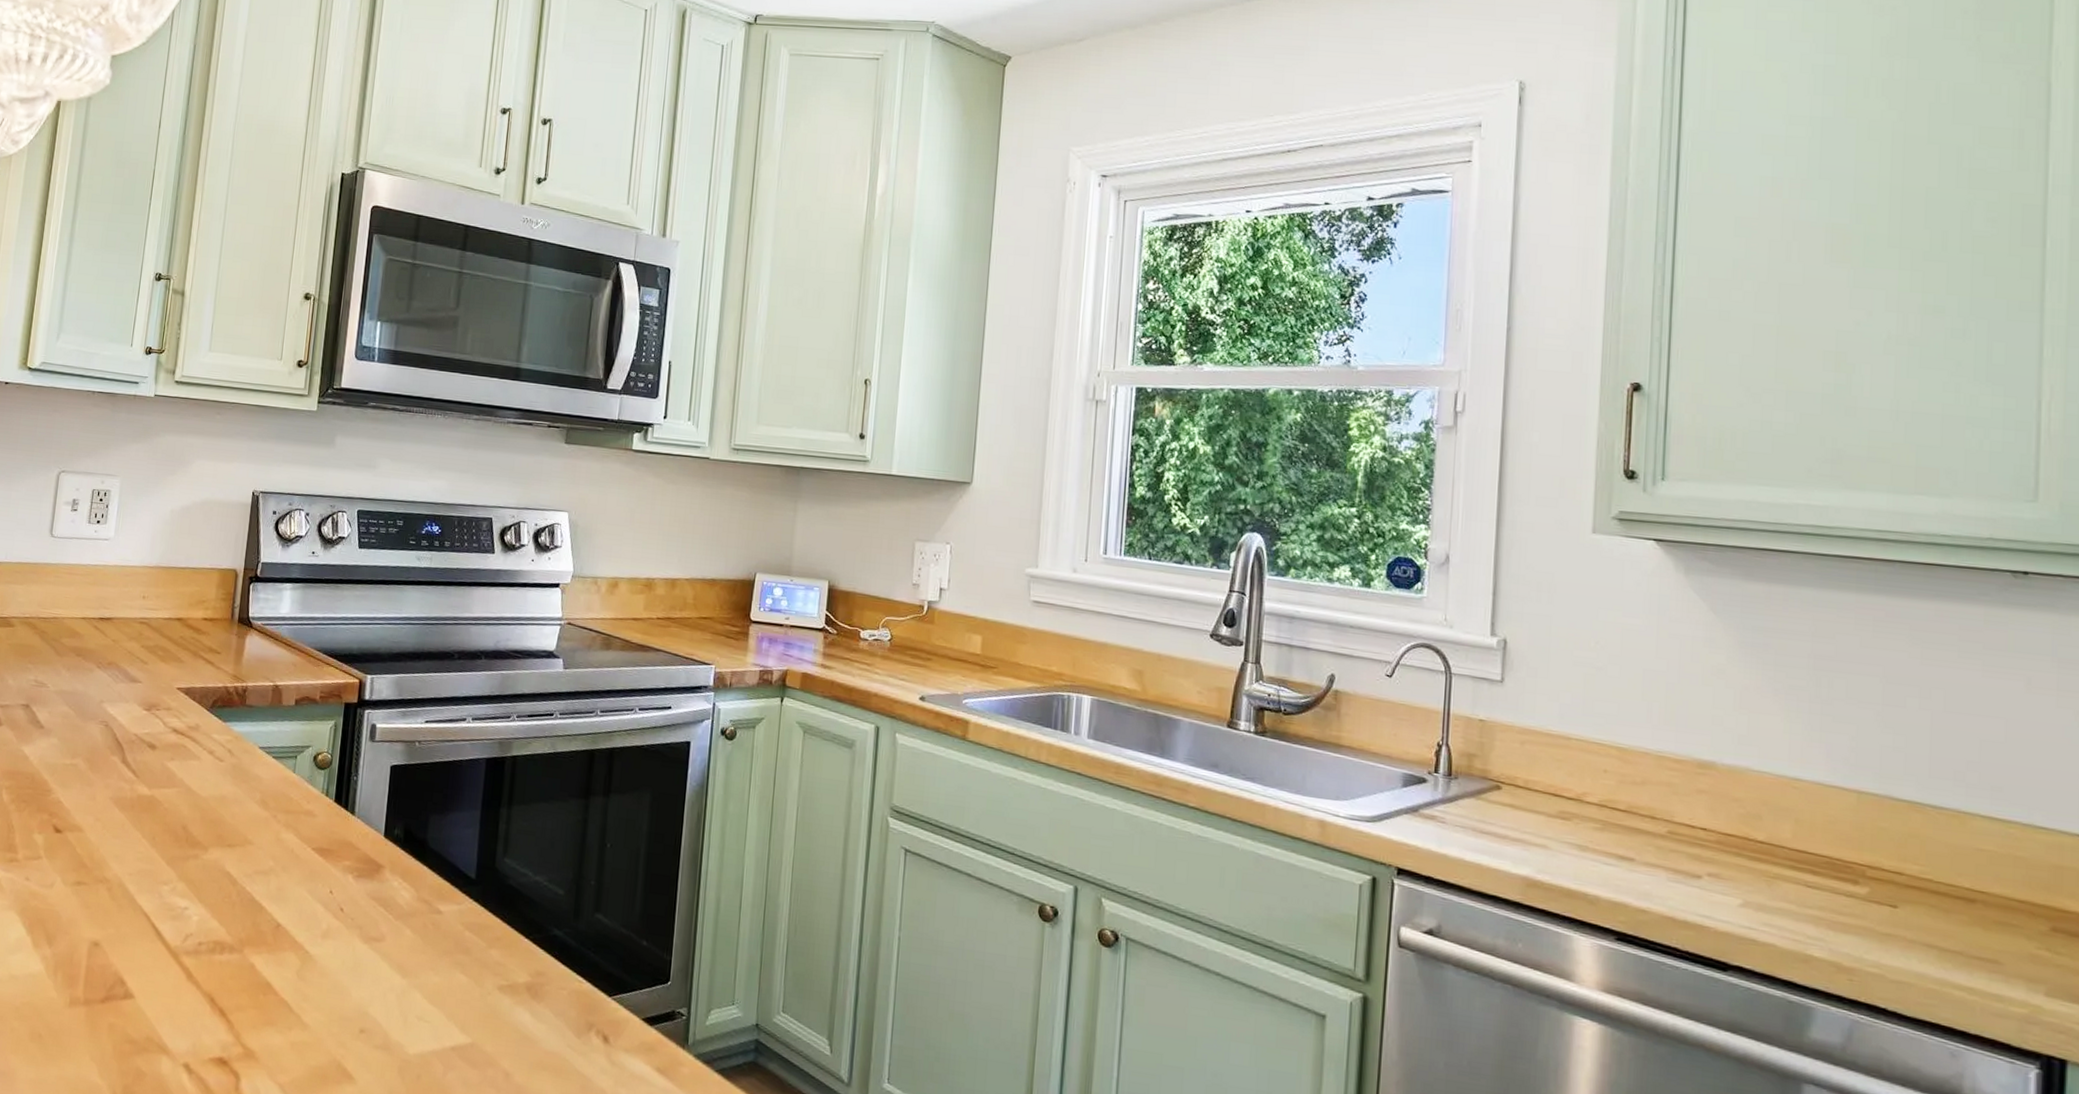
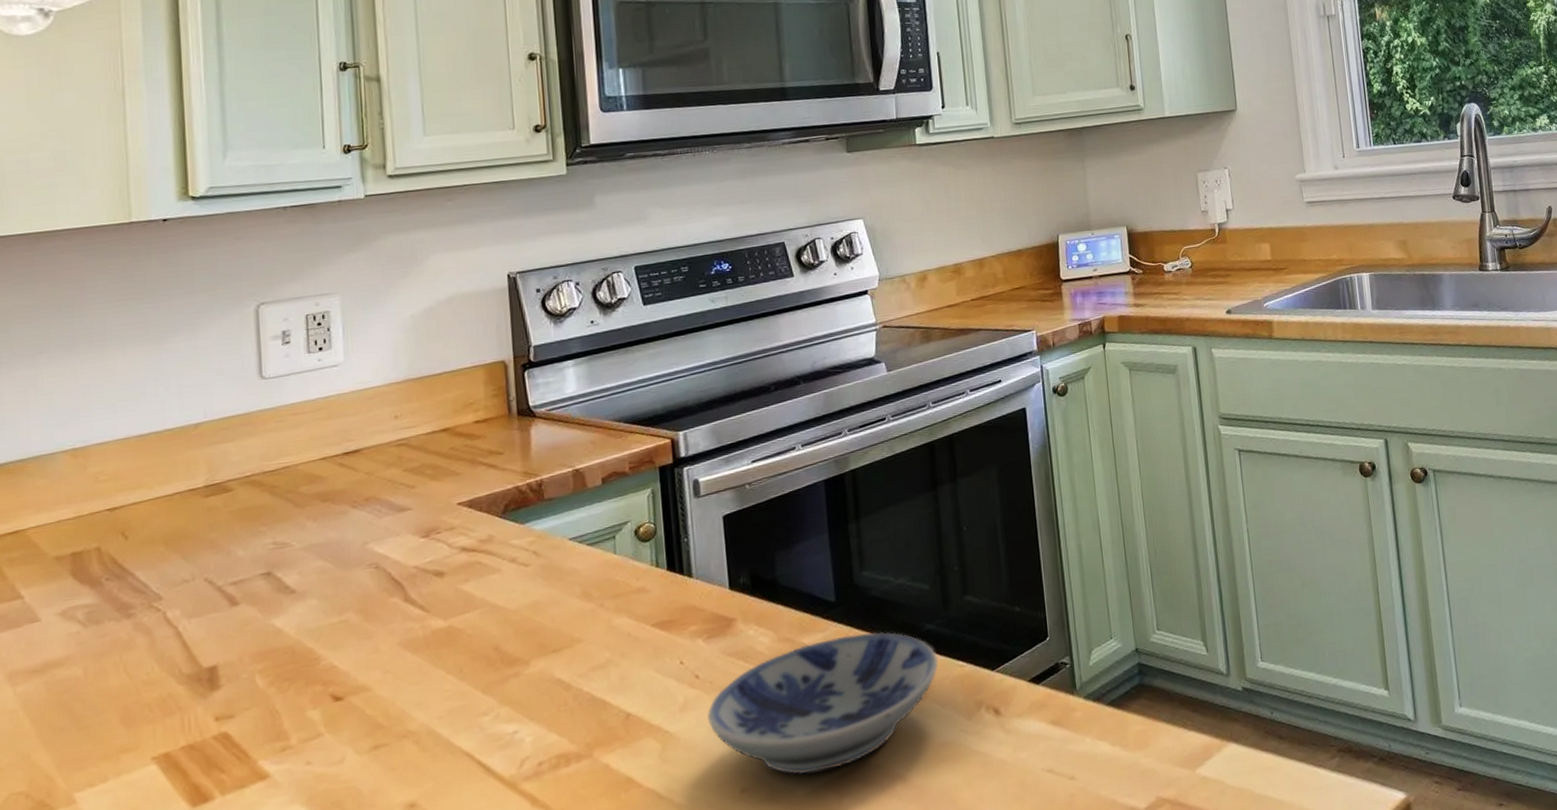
bowl: none [343,912,559,1041] -> present [707,632,938,774]

